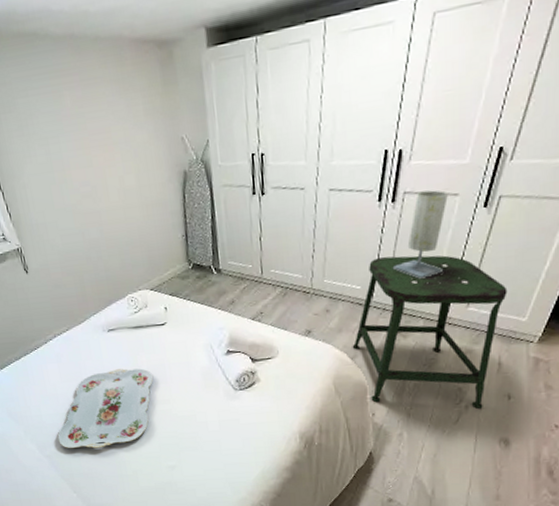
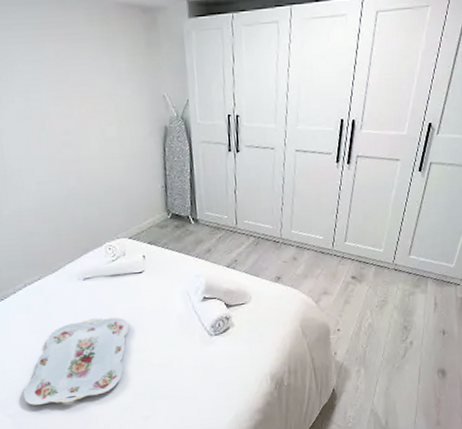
stool: present [352,255,508,409] -> none [316,210,439,344]
table lamp: present [392,190,448,280] -> none [349,155,391,232]

